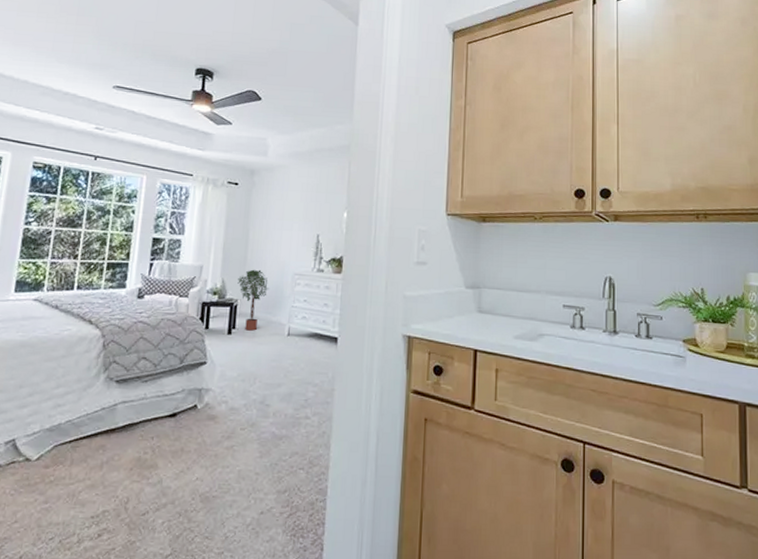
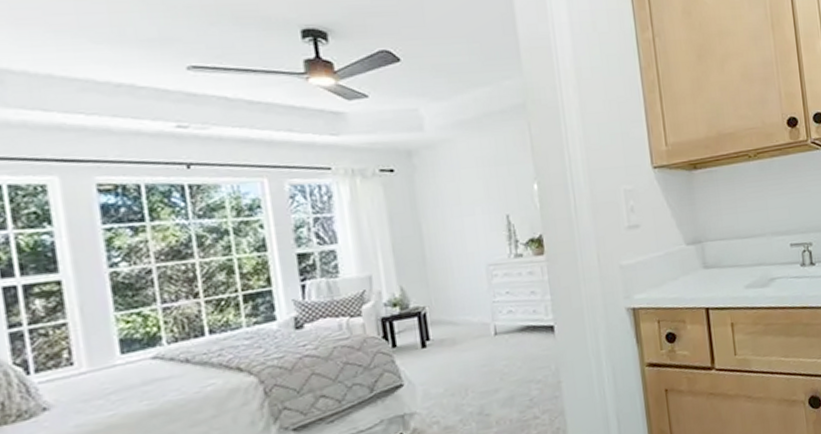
potted tree: present [238,269,269,331] -> none [420,267,461,340]

